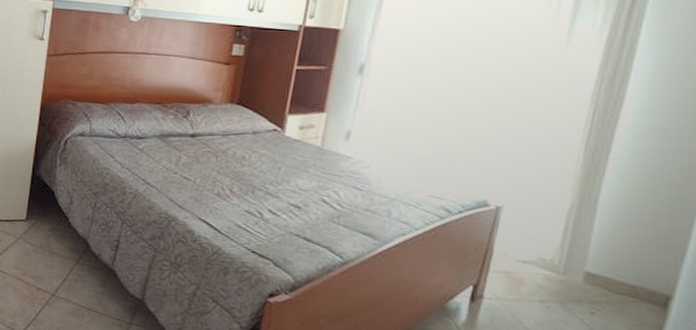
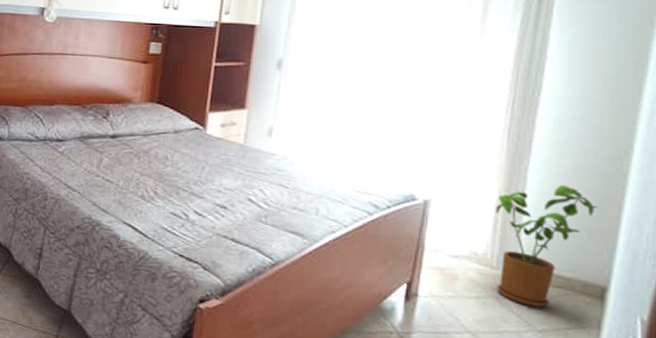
house plant: none [561,196,672,313] -> present [496,185,600,308]

